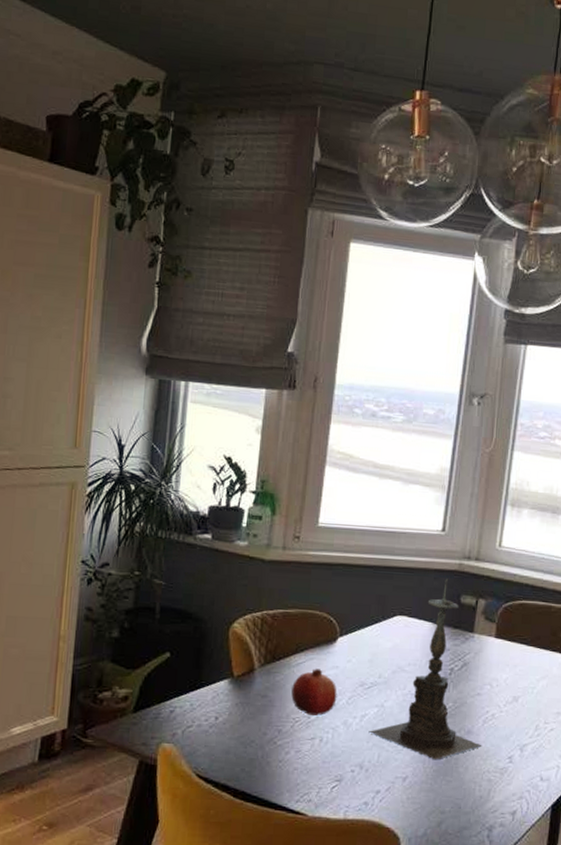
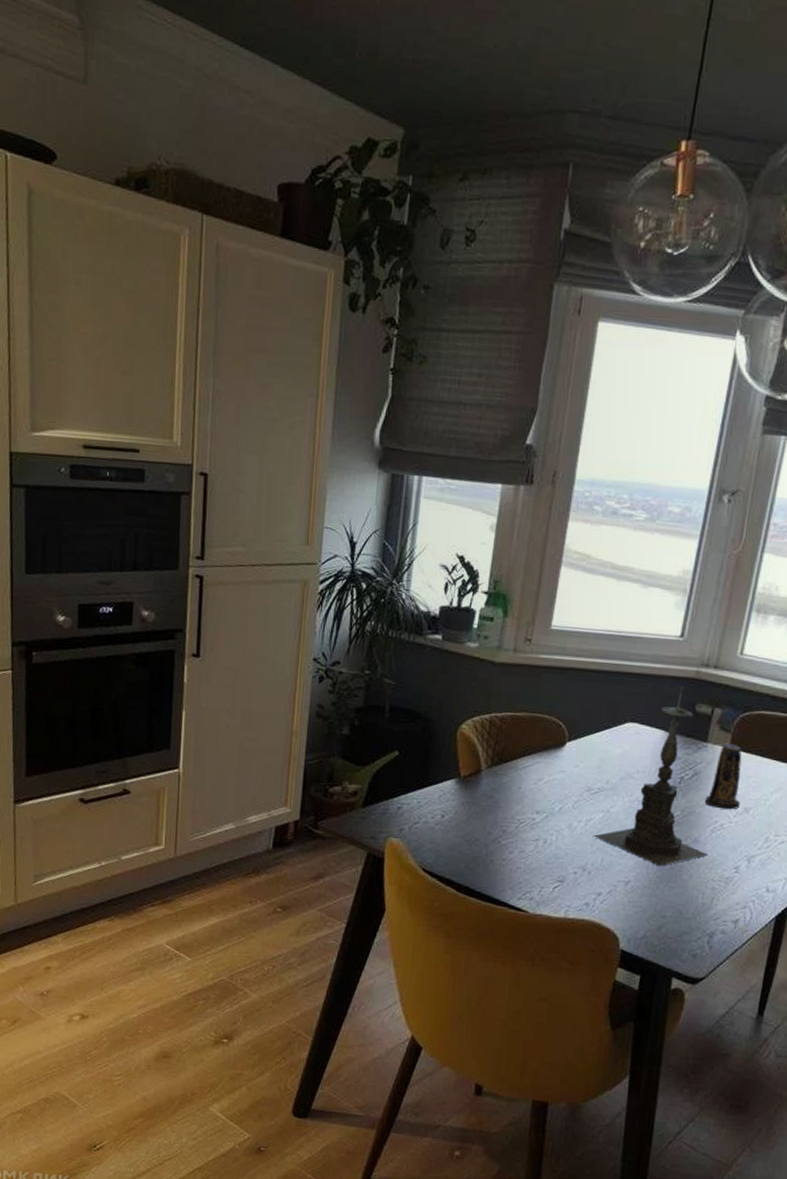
fruit: present [291,669,337,716] -> none [517,772,563,818]
candle: none [475,634,509,699] -> present [705,744,742,810]

